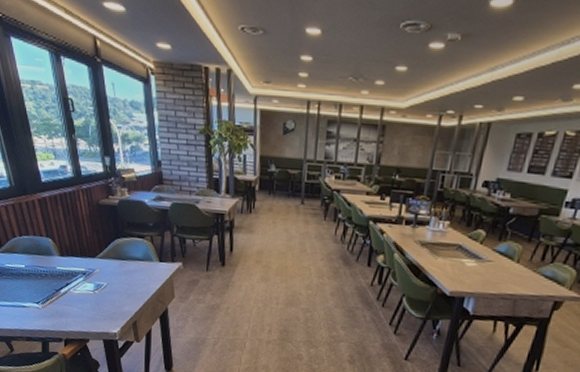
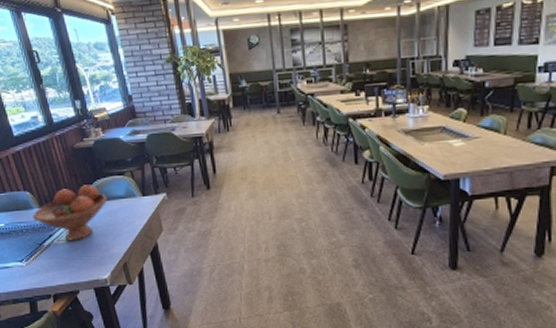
fruit bowl: none [52,241,126,293] -> present [32,185,108,241]

